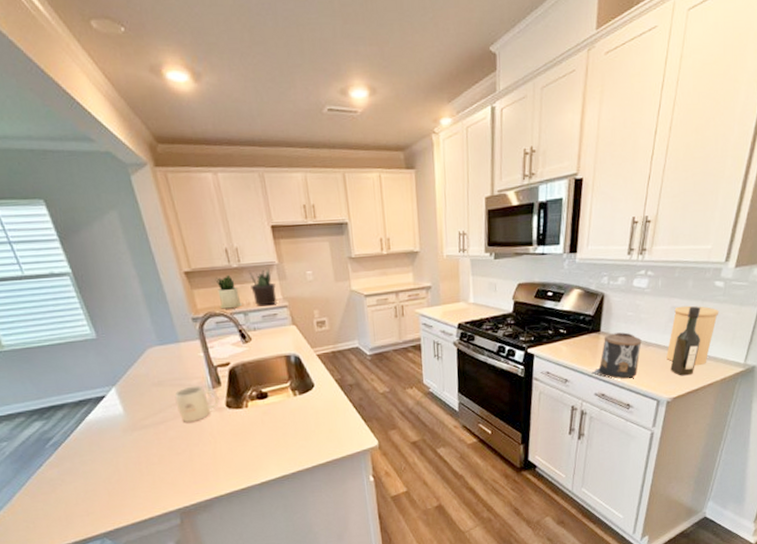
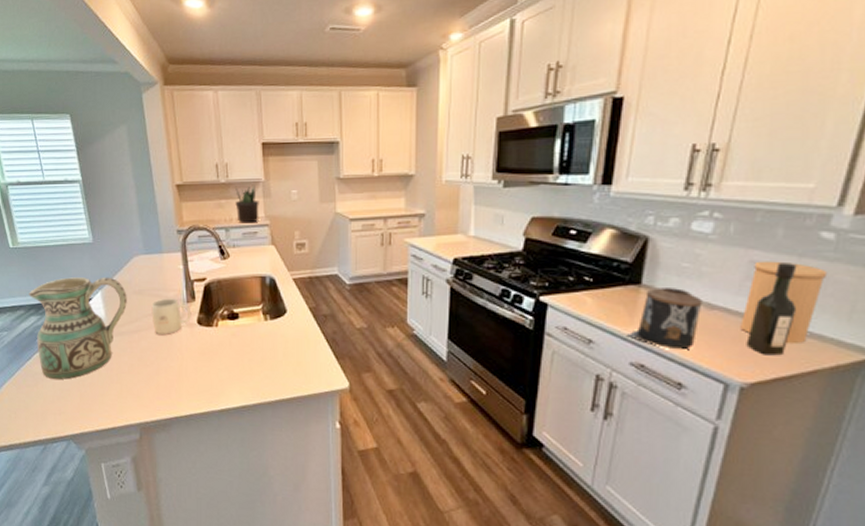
ceramic pitcher: none [26,371,147,482] -> present [28,277,127,380]
planter: present [215,274,243,309] -> none [203,189,226,224]

